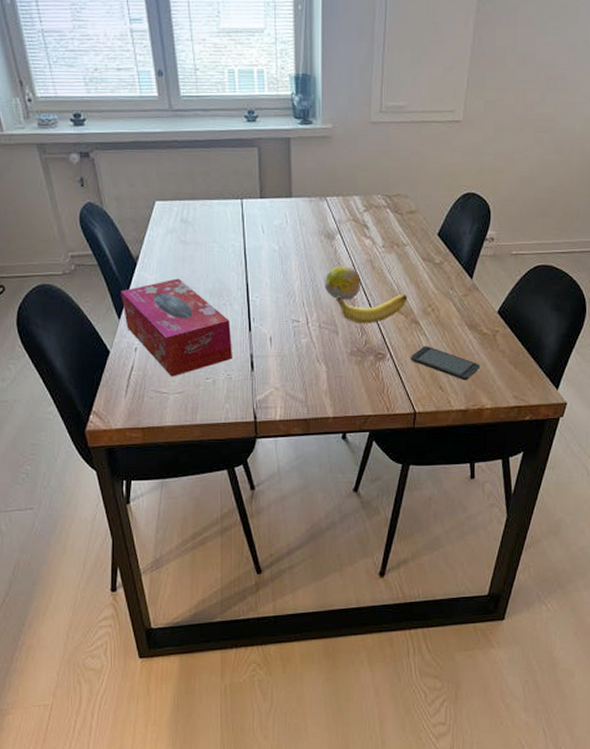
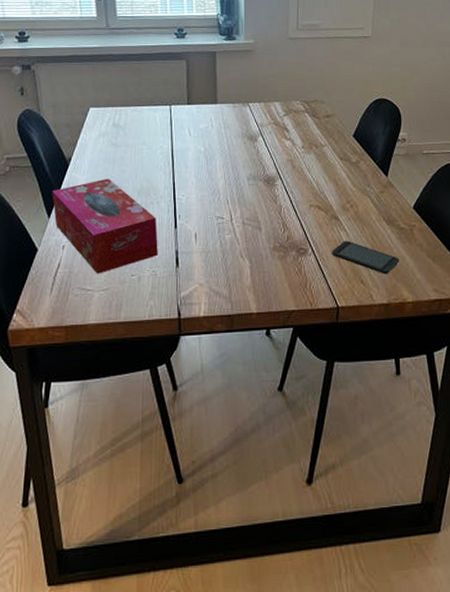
fruit: present [324,266,361,301] -> none [247,166,282,198]
banana: present [336,293,408,324] -> none [258,191,327,220]

